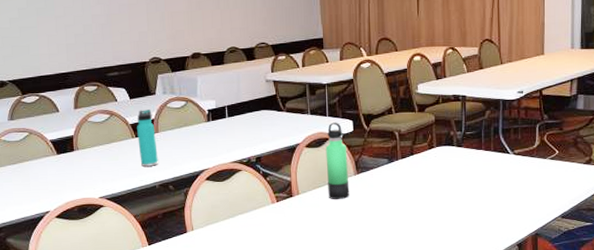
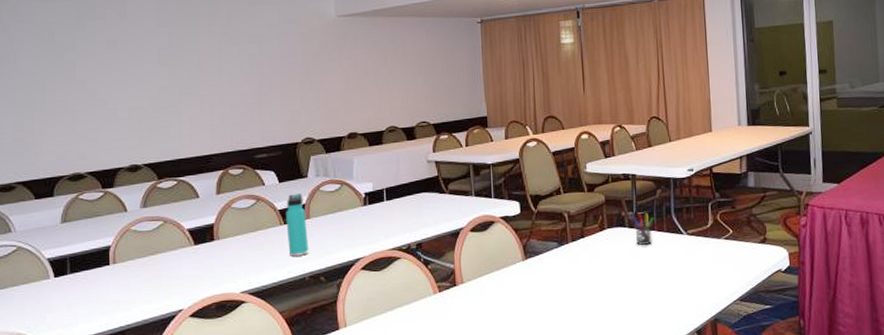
thermos bottle: present [325,122,350,200] -> none [491,204,518,288]
pen holder: none [460,133,482,163] -> present [632,213,654,245]

